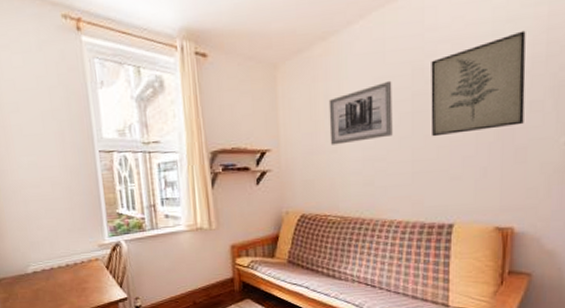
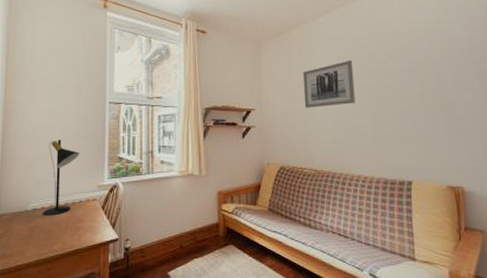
table lamp: none [38,197,74,278] -> present [42,140,80,216]
wall art: present [431,30,526,137] -> none [382,29,460,106]

